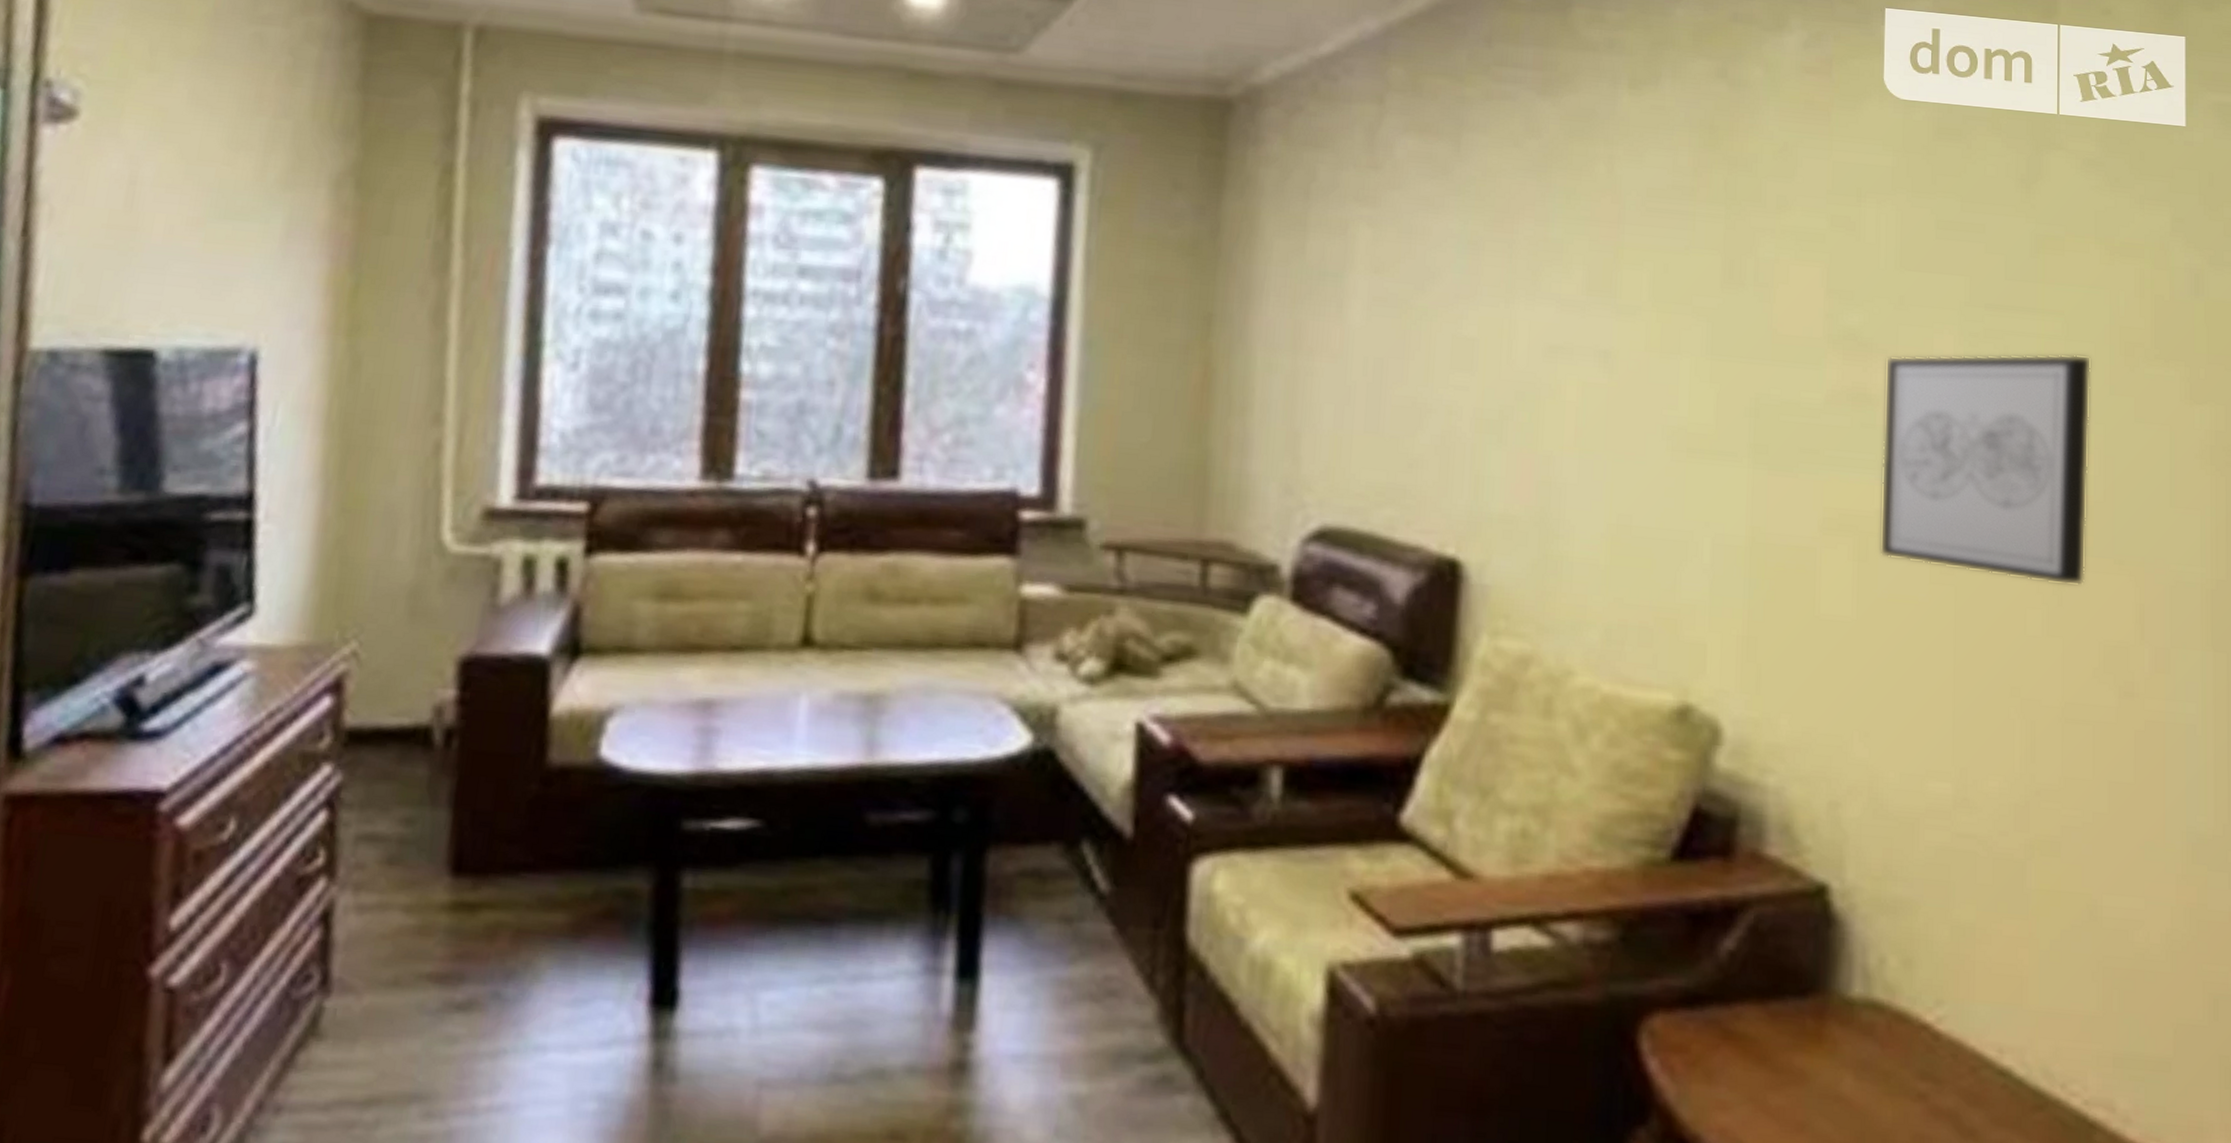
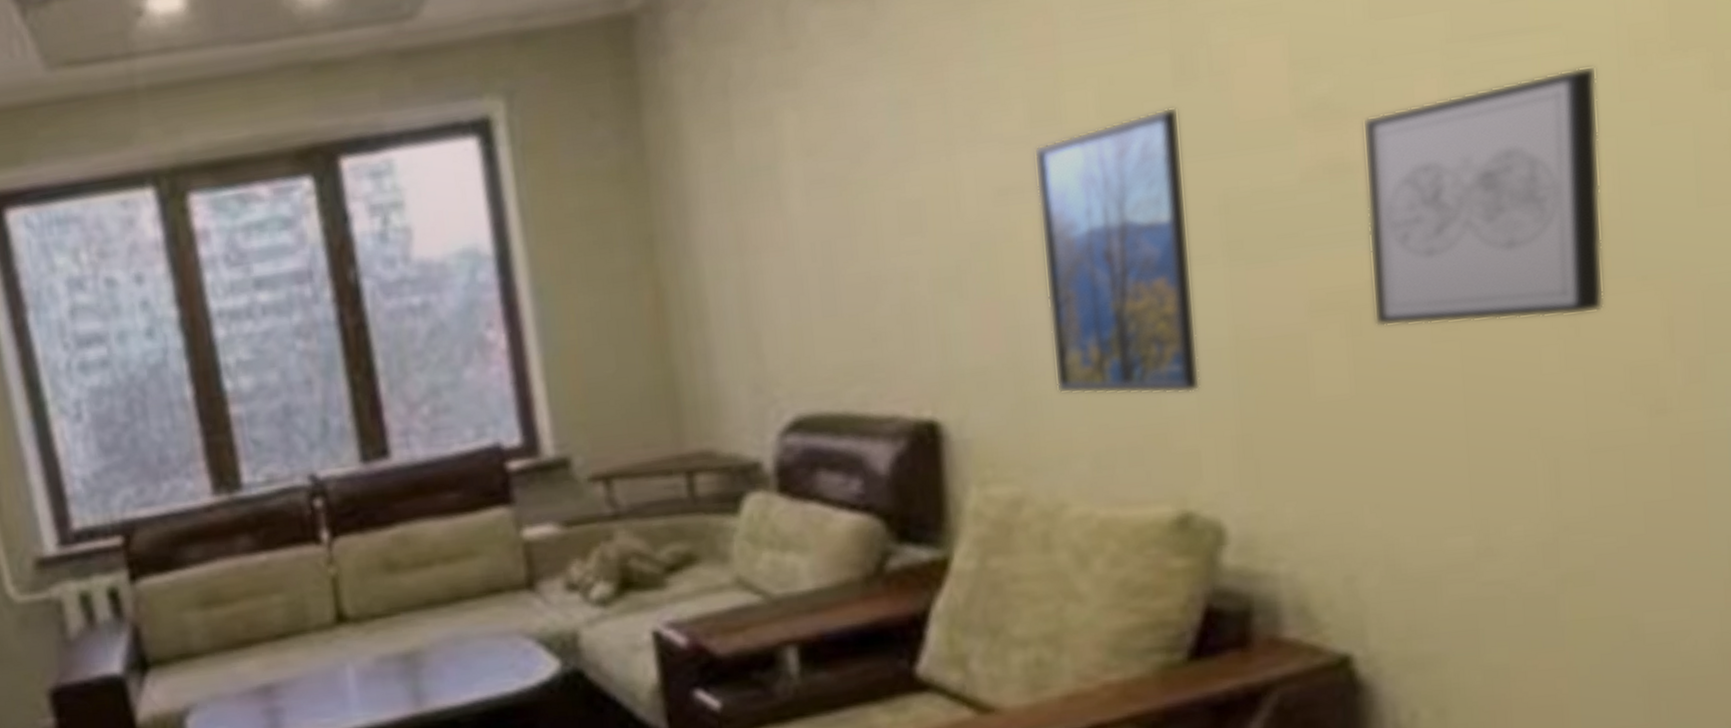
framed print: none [1578,305,1724,584] -> present [1033,106,1200,394]

